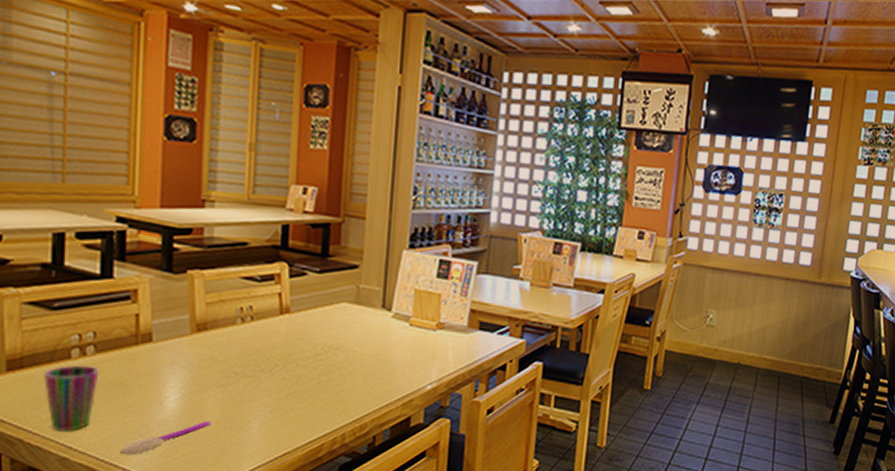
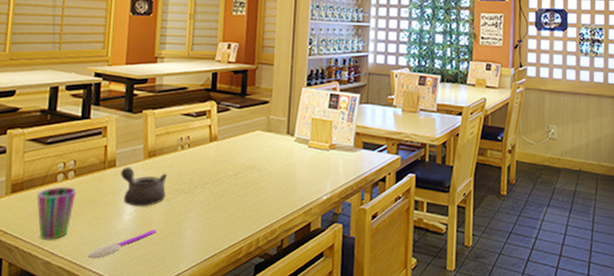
teapot: none [160,342,224,393] -> present [121,167,168,207]

